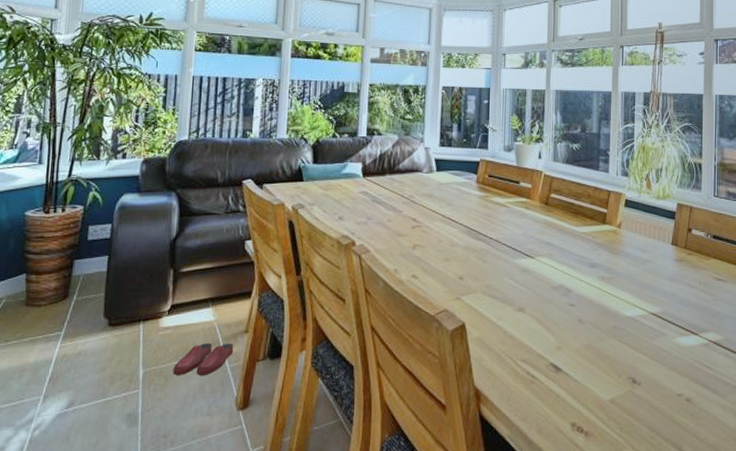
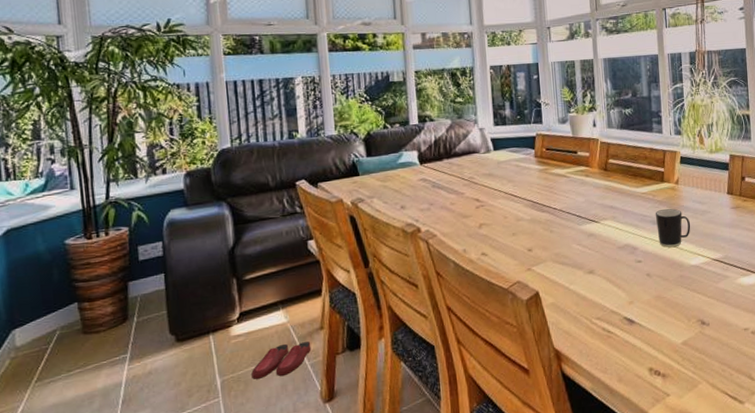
mug: none [593,252,630,295] -> present [655,208,691,248]

